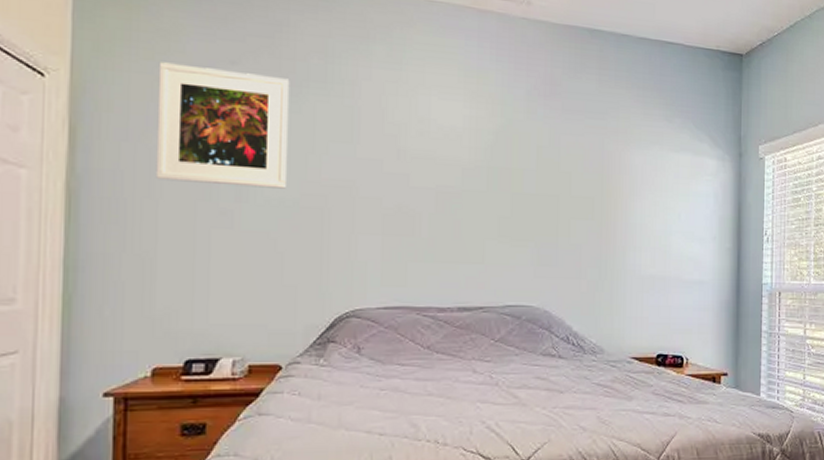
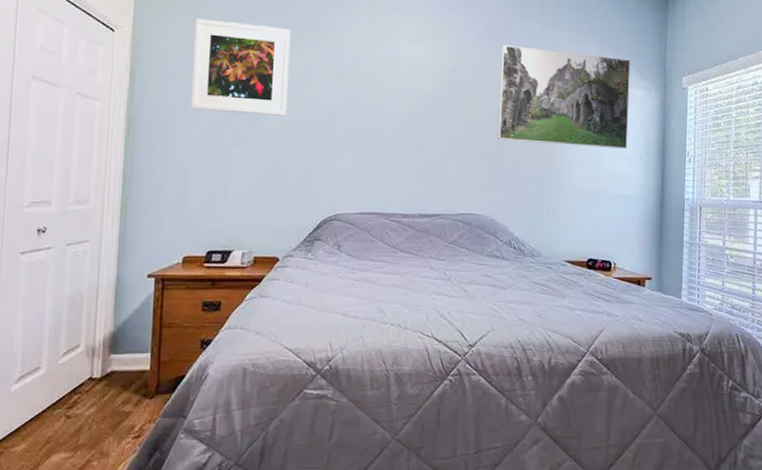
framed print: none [550,104,702,227] -> present [497,45,631,149]

